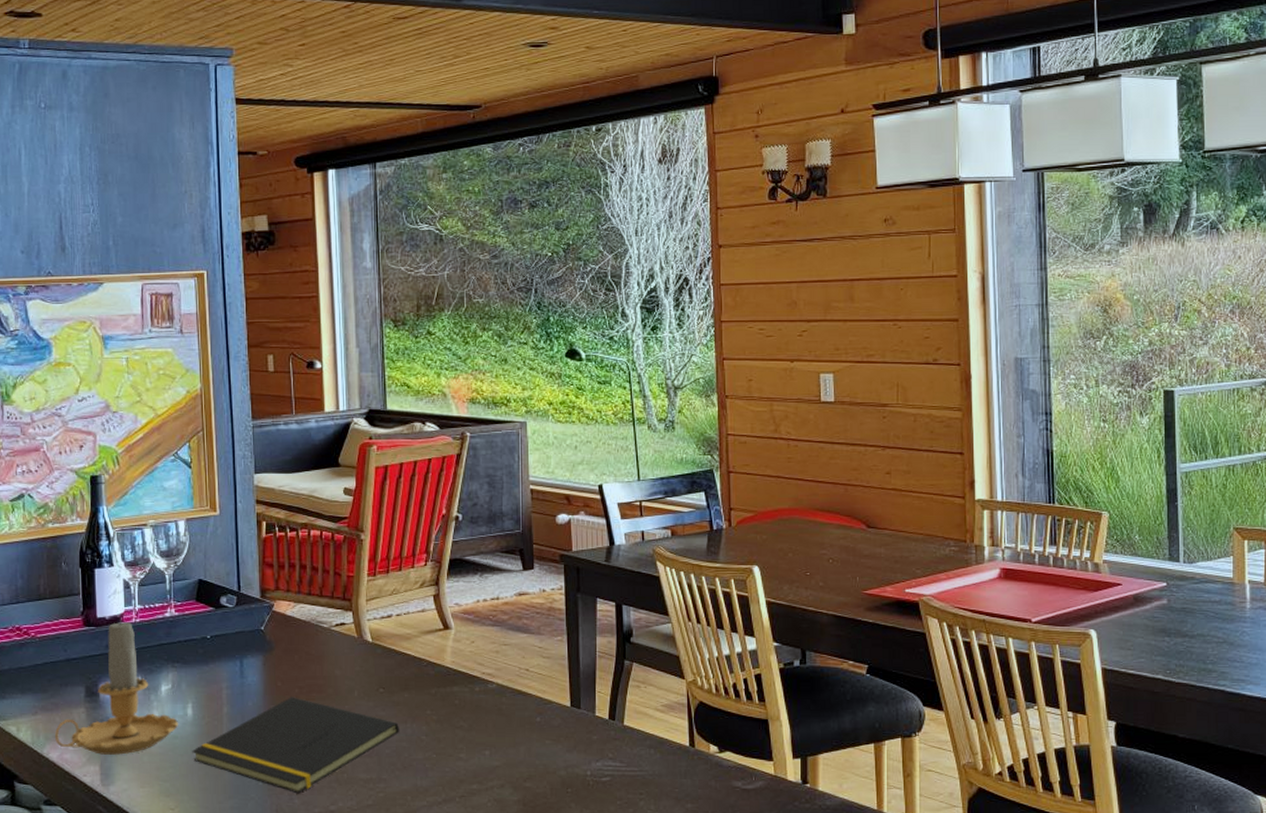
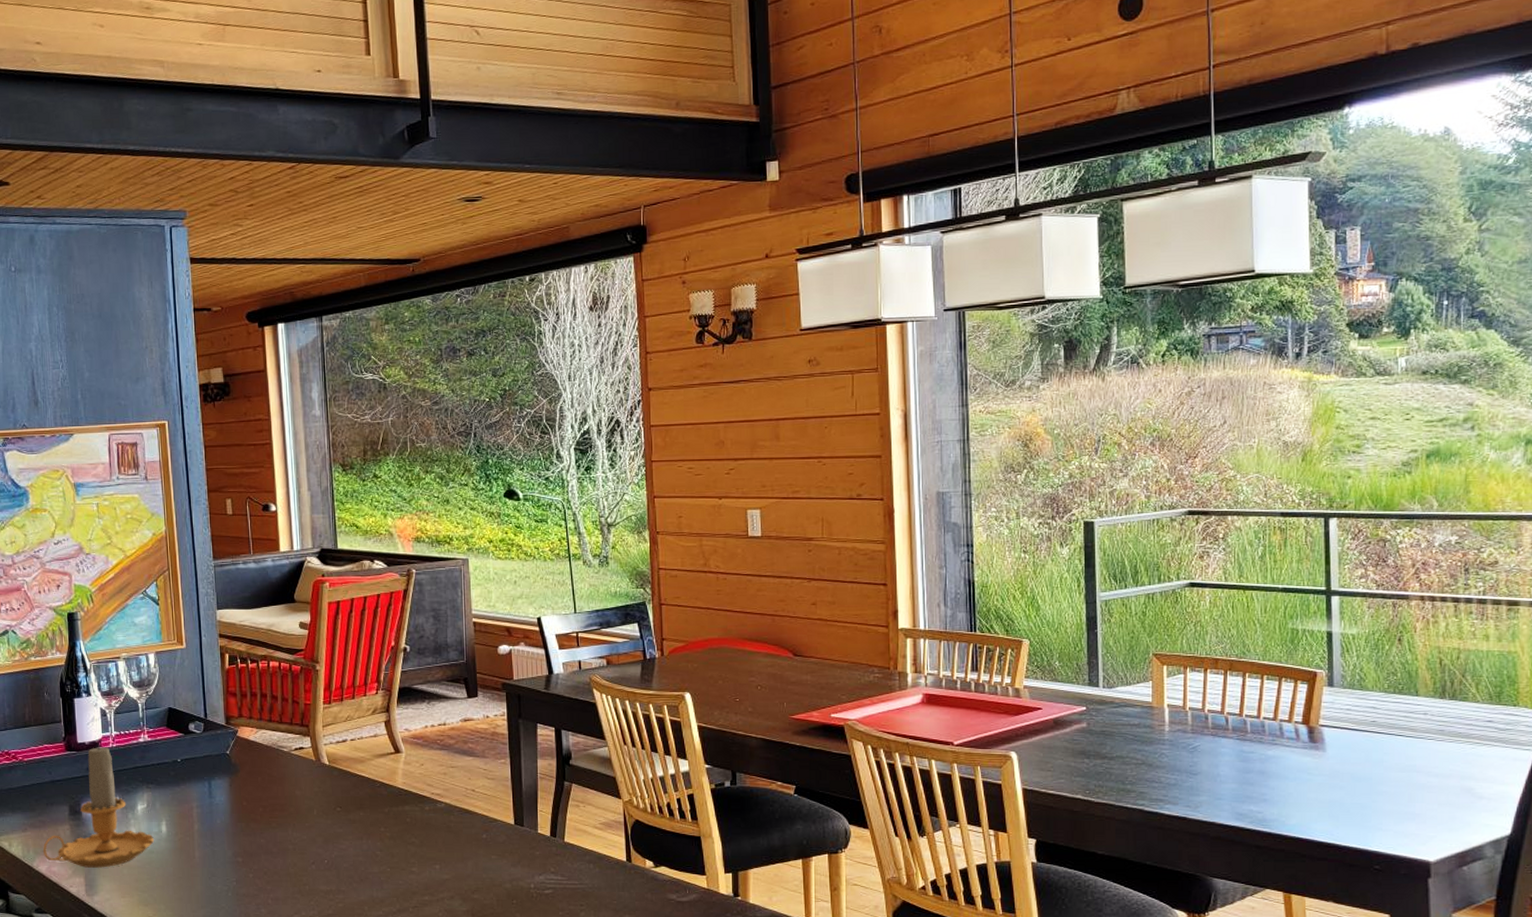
notepad: present [192,697,399,794] -> none [167,815,356,904]

